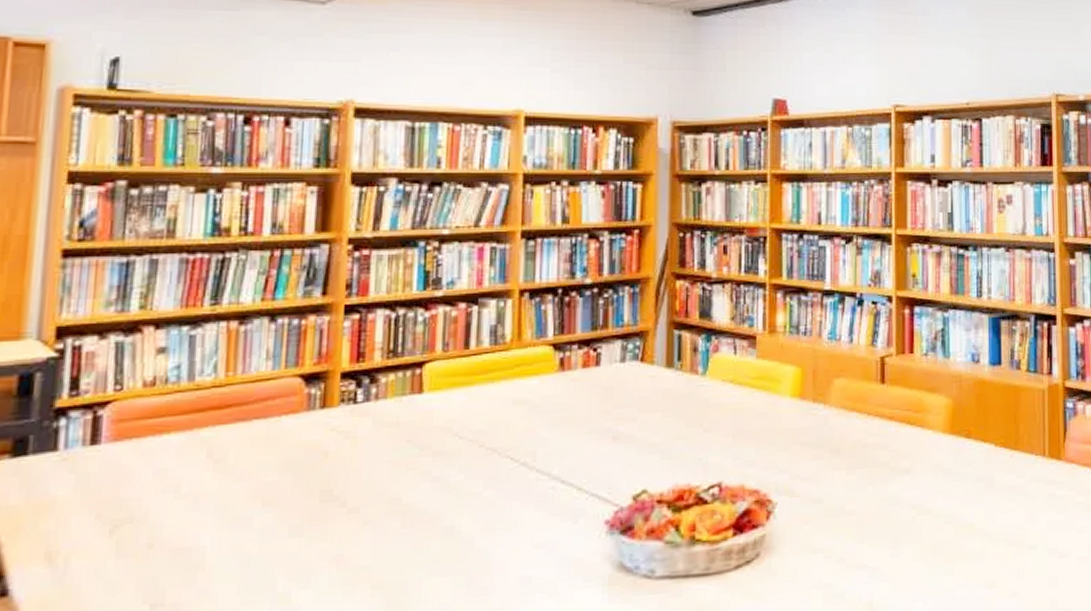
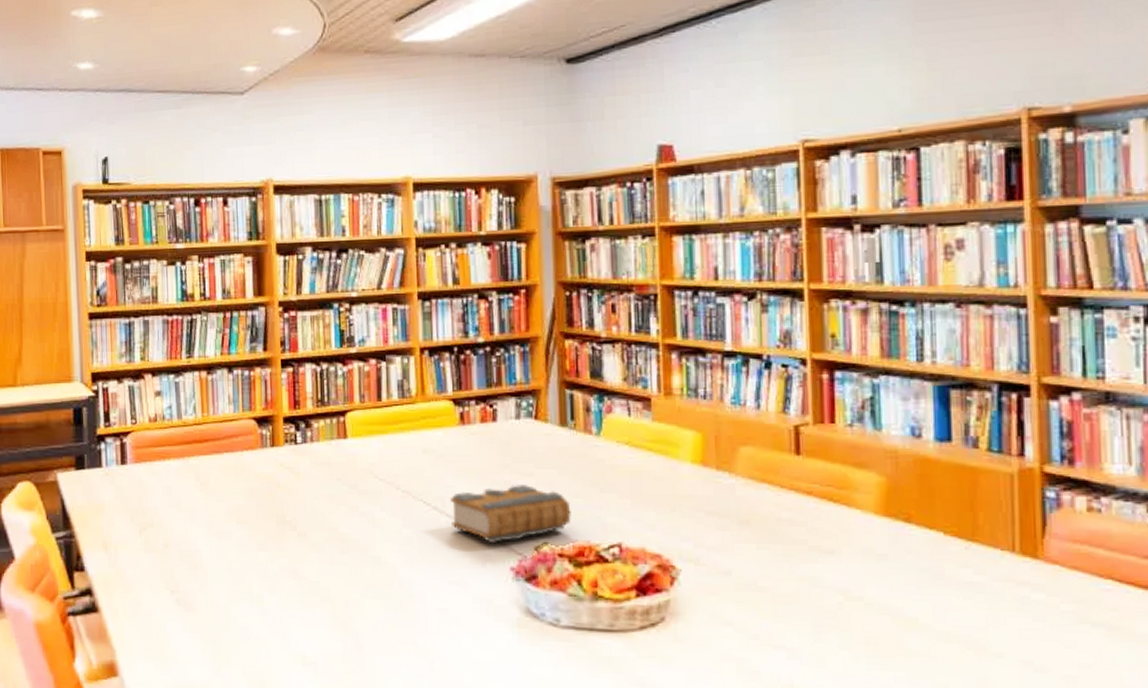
book: none [541,431,673,497] -> present [449,485,571,544]

